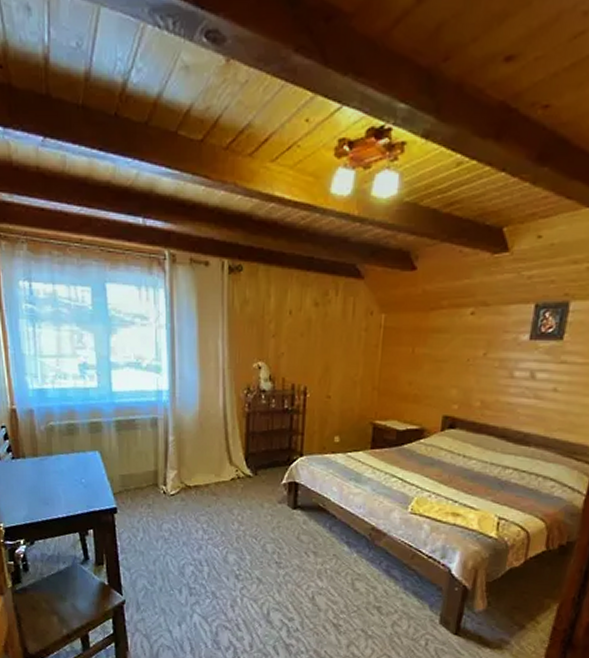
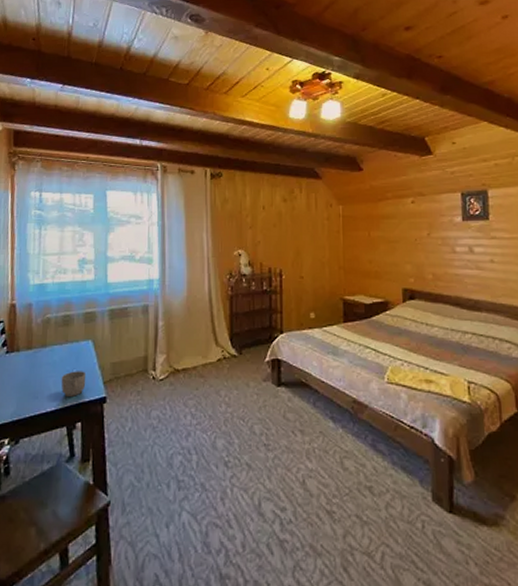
mug: none [70,480,96,505] -> present [61,371,87,396]

